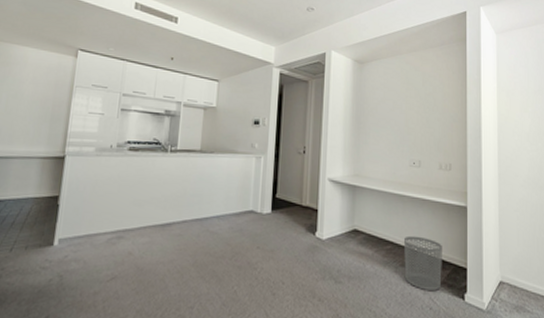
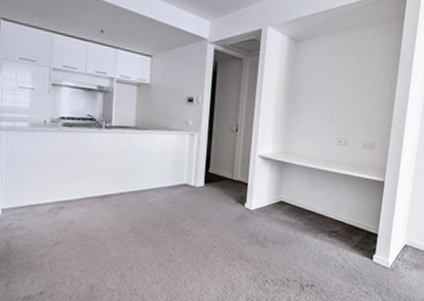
waste bin: present [404,235,442,292] -> none [323,206,358,253]

